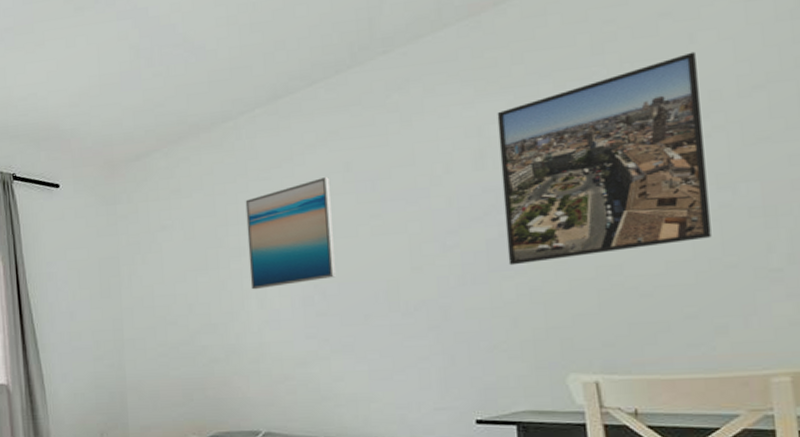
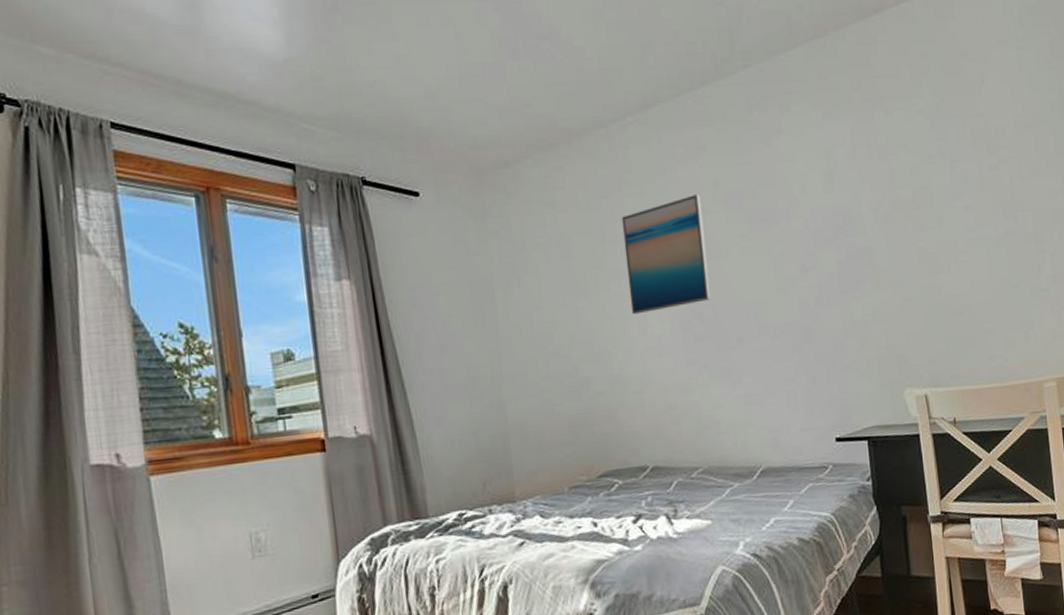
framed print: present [497,51,712,266] -> none [841,91,1001,287]

